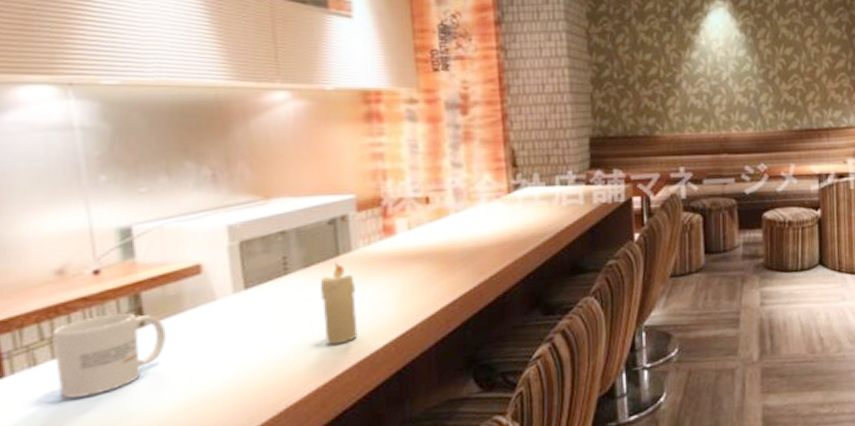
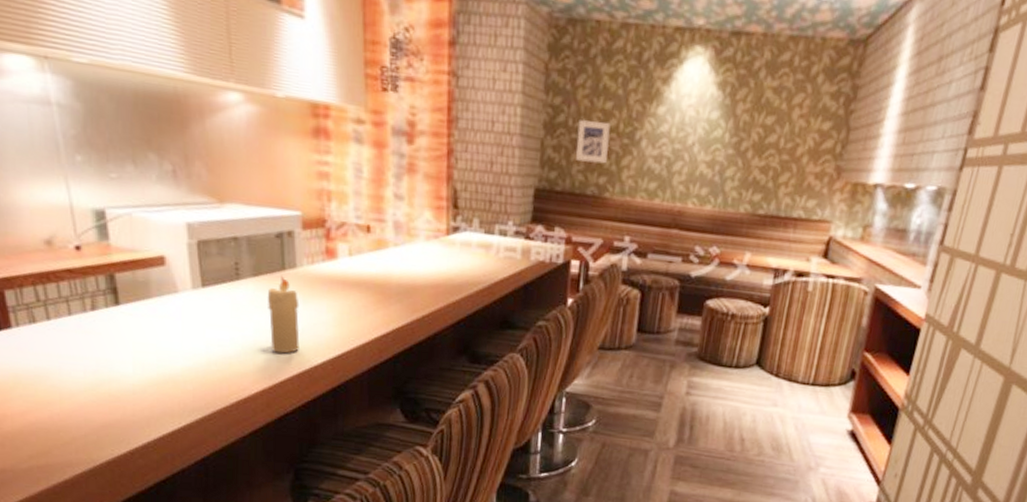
mug: present [52,312,168,399] -> none [46,288,138,358]
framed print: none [622,71,653,107] -> present [576,120,611,164]

